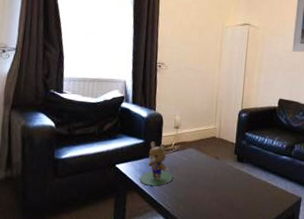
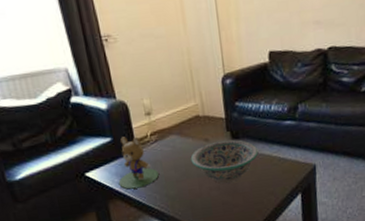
decorative bowl: none [201,160,257,198] -> present [190,139,259,184]

